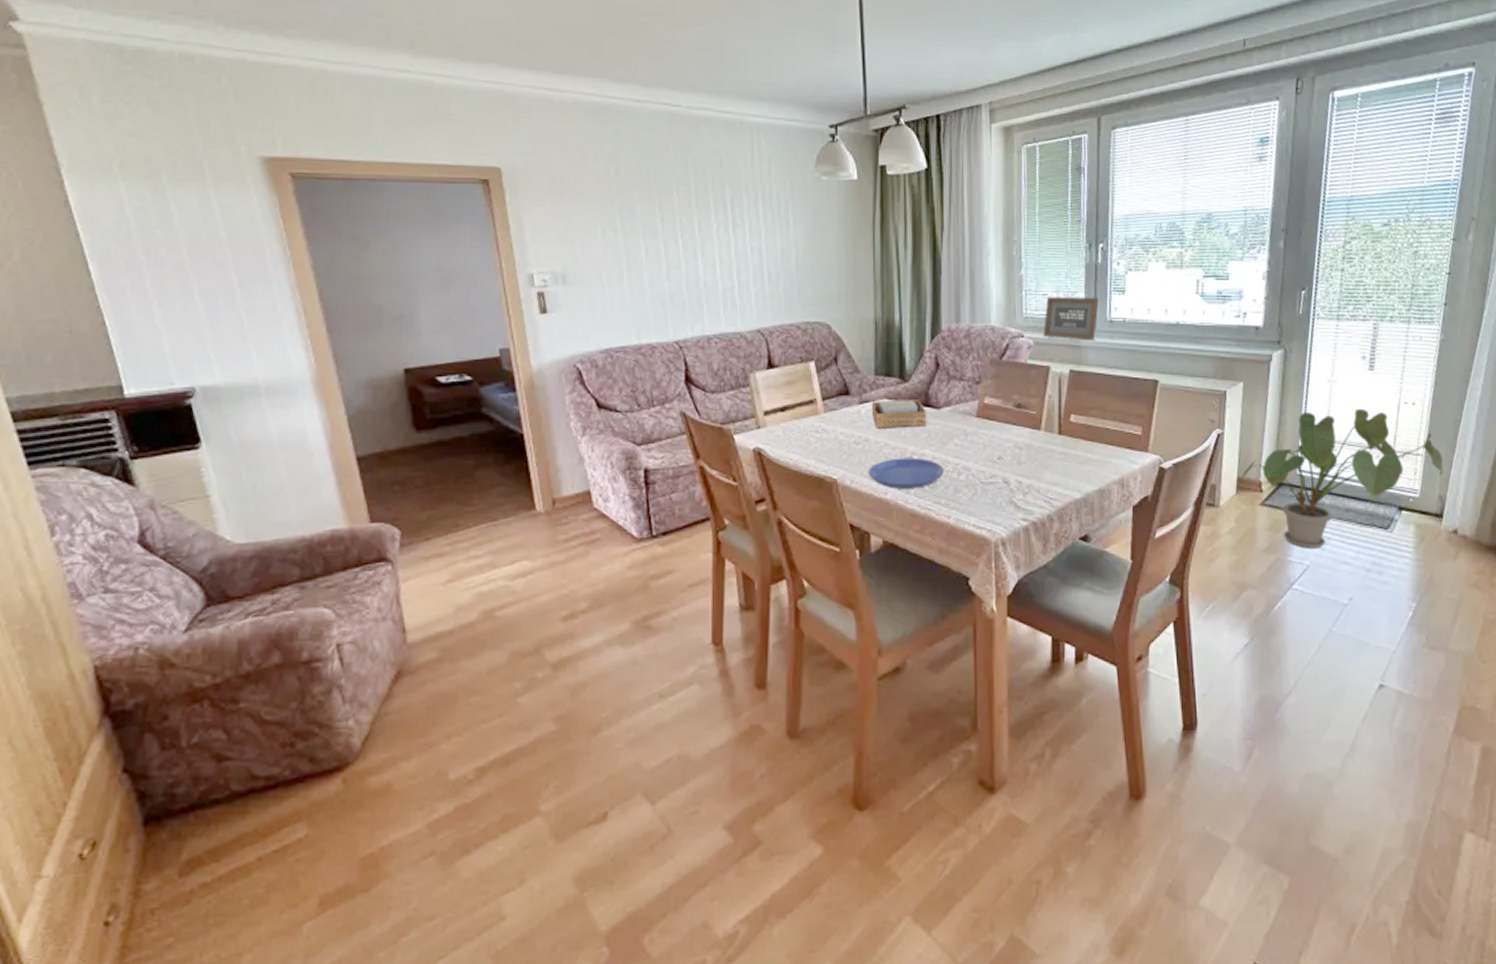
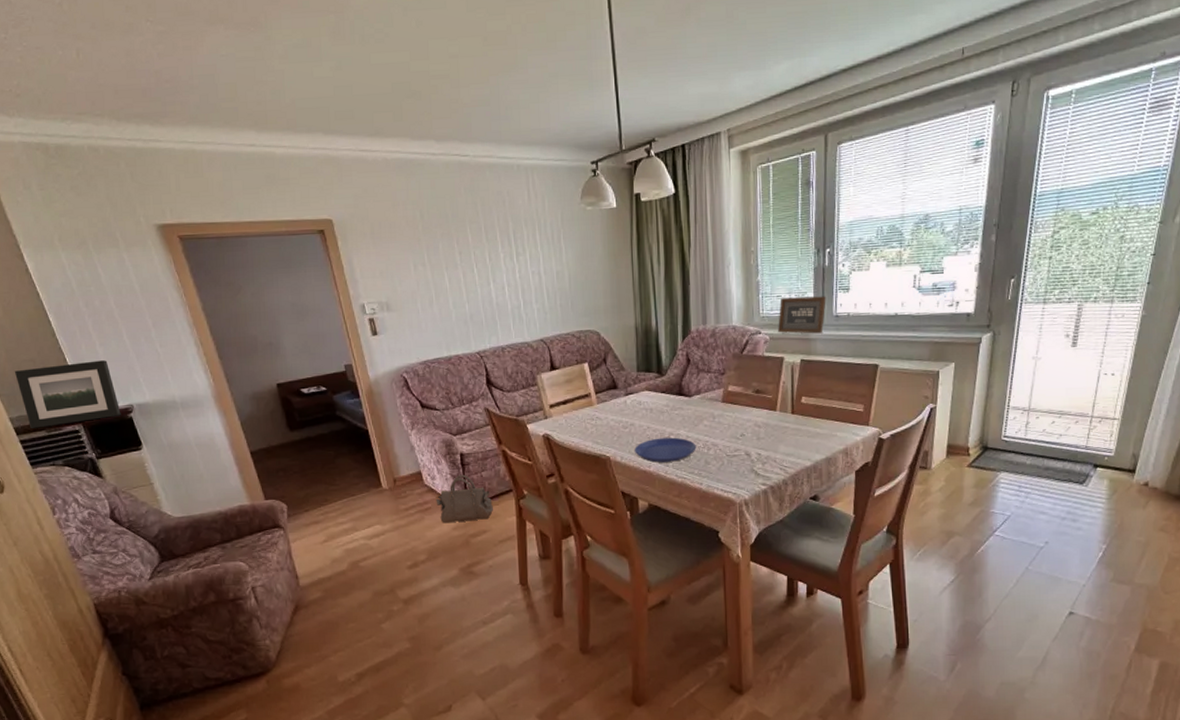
picture frame: none [24,326,176,414] -> present [14,360,121,428]
shoulder bag: none [607,496,683,560] -> present [436,474,493,523]
napkin holder: present [871,400,927,429] -> none [635,390,681,415]
house plant: present [1240,408,1444,549] -> none [950,380,1138,502]

